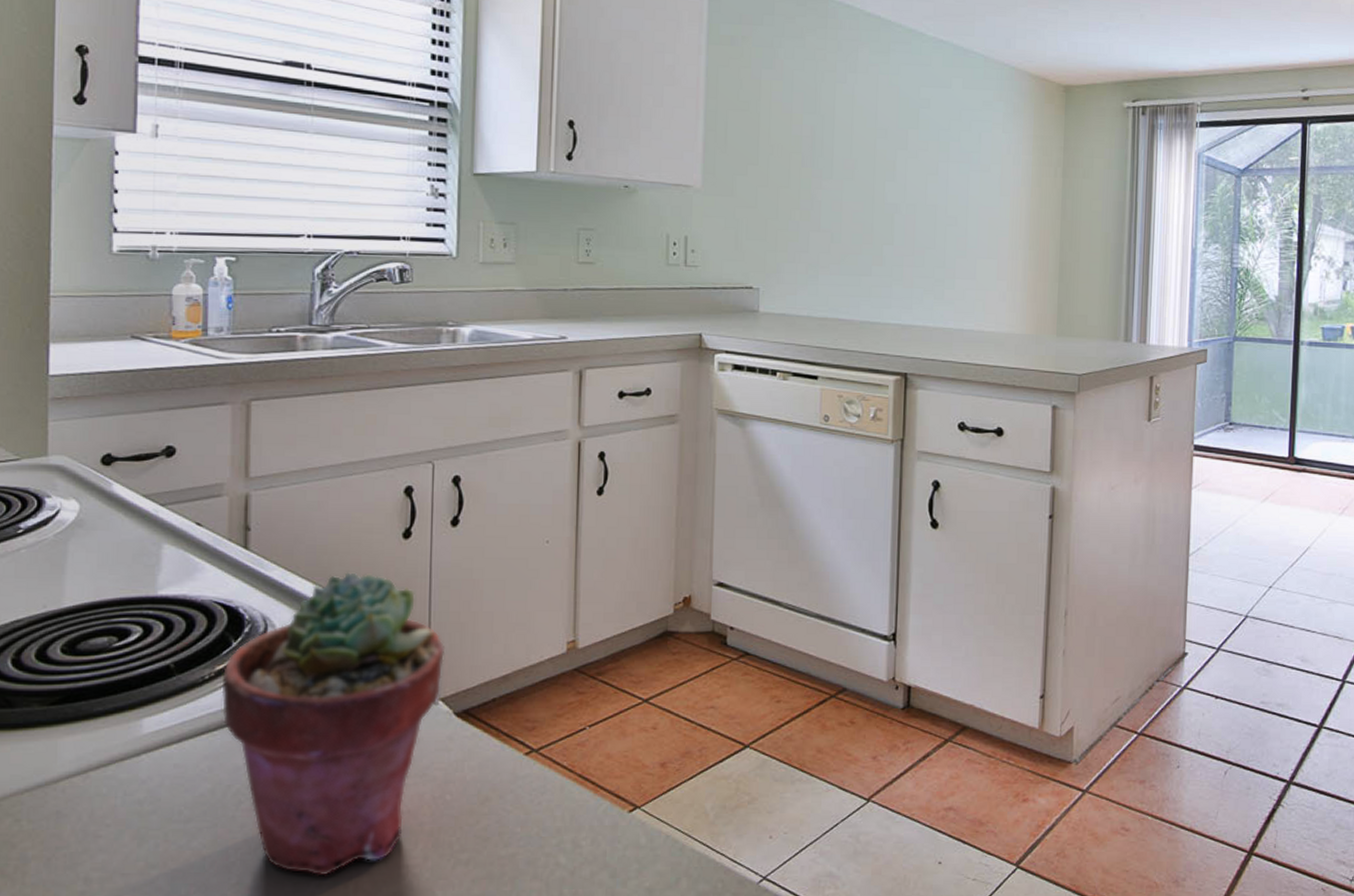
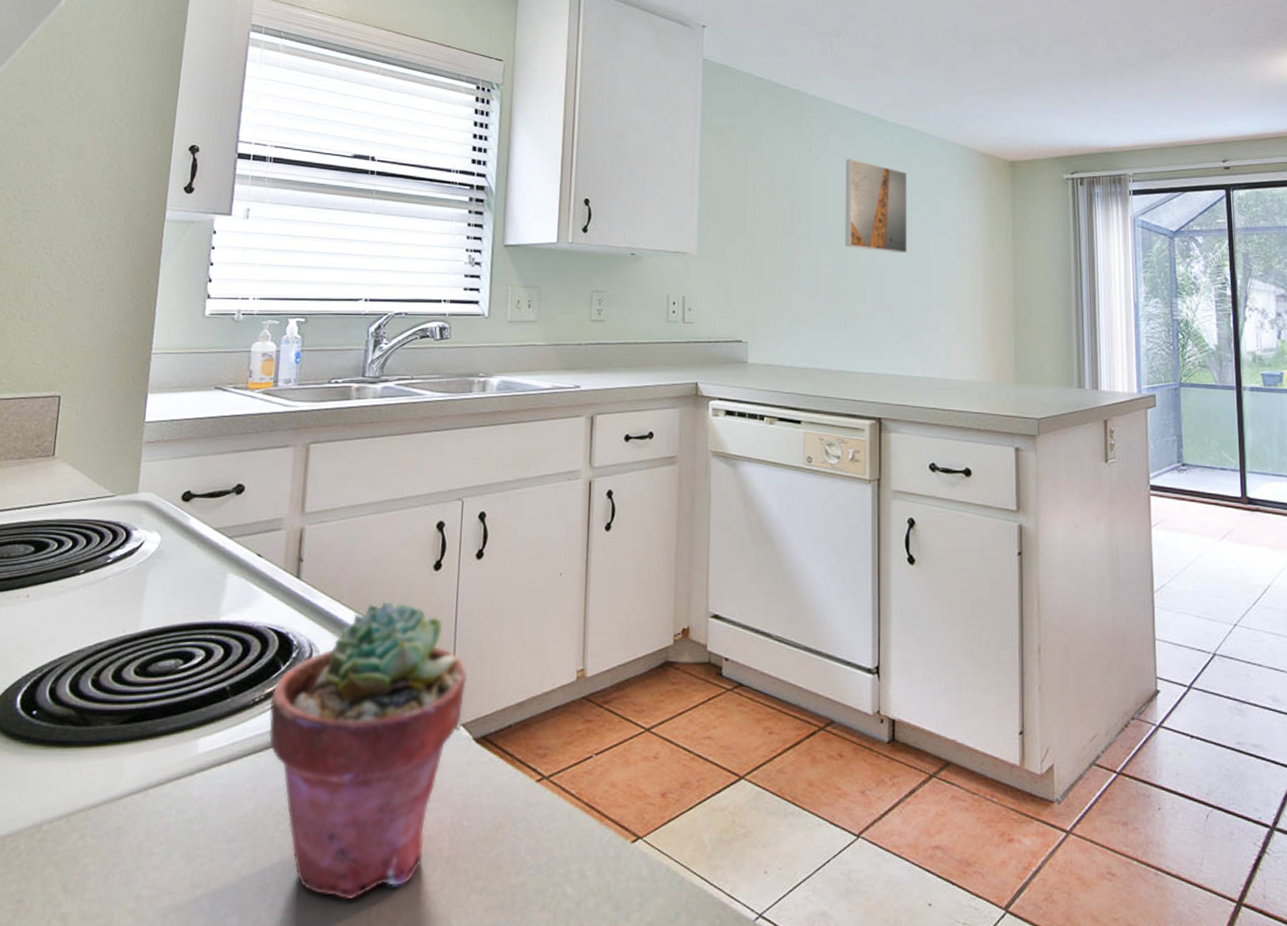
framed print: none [872,79,946,190] -> present [845,159,907,254]

